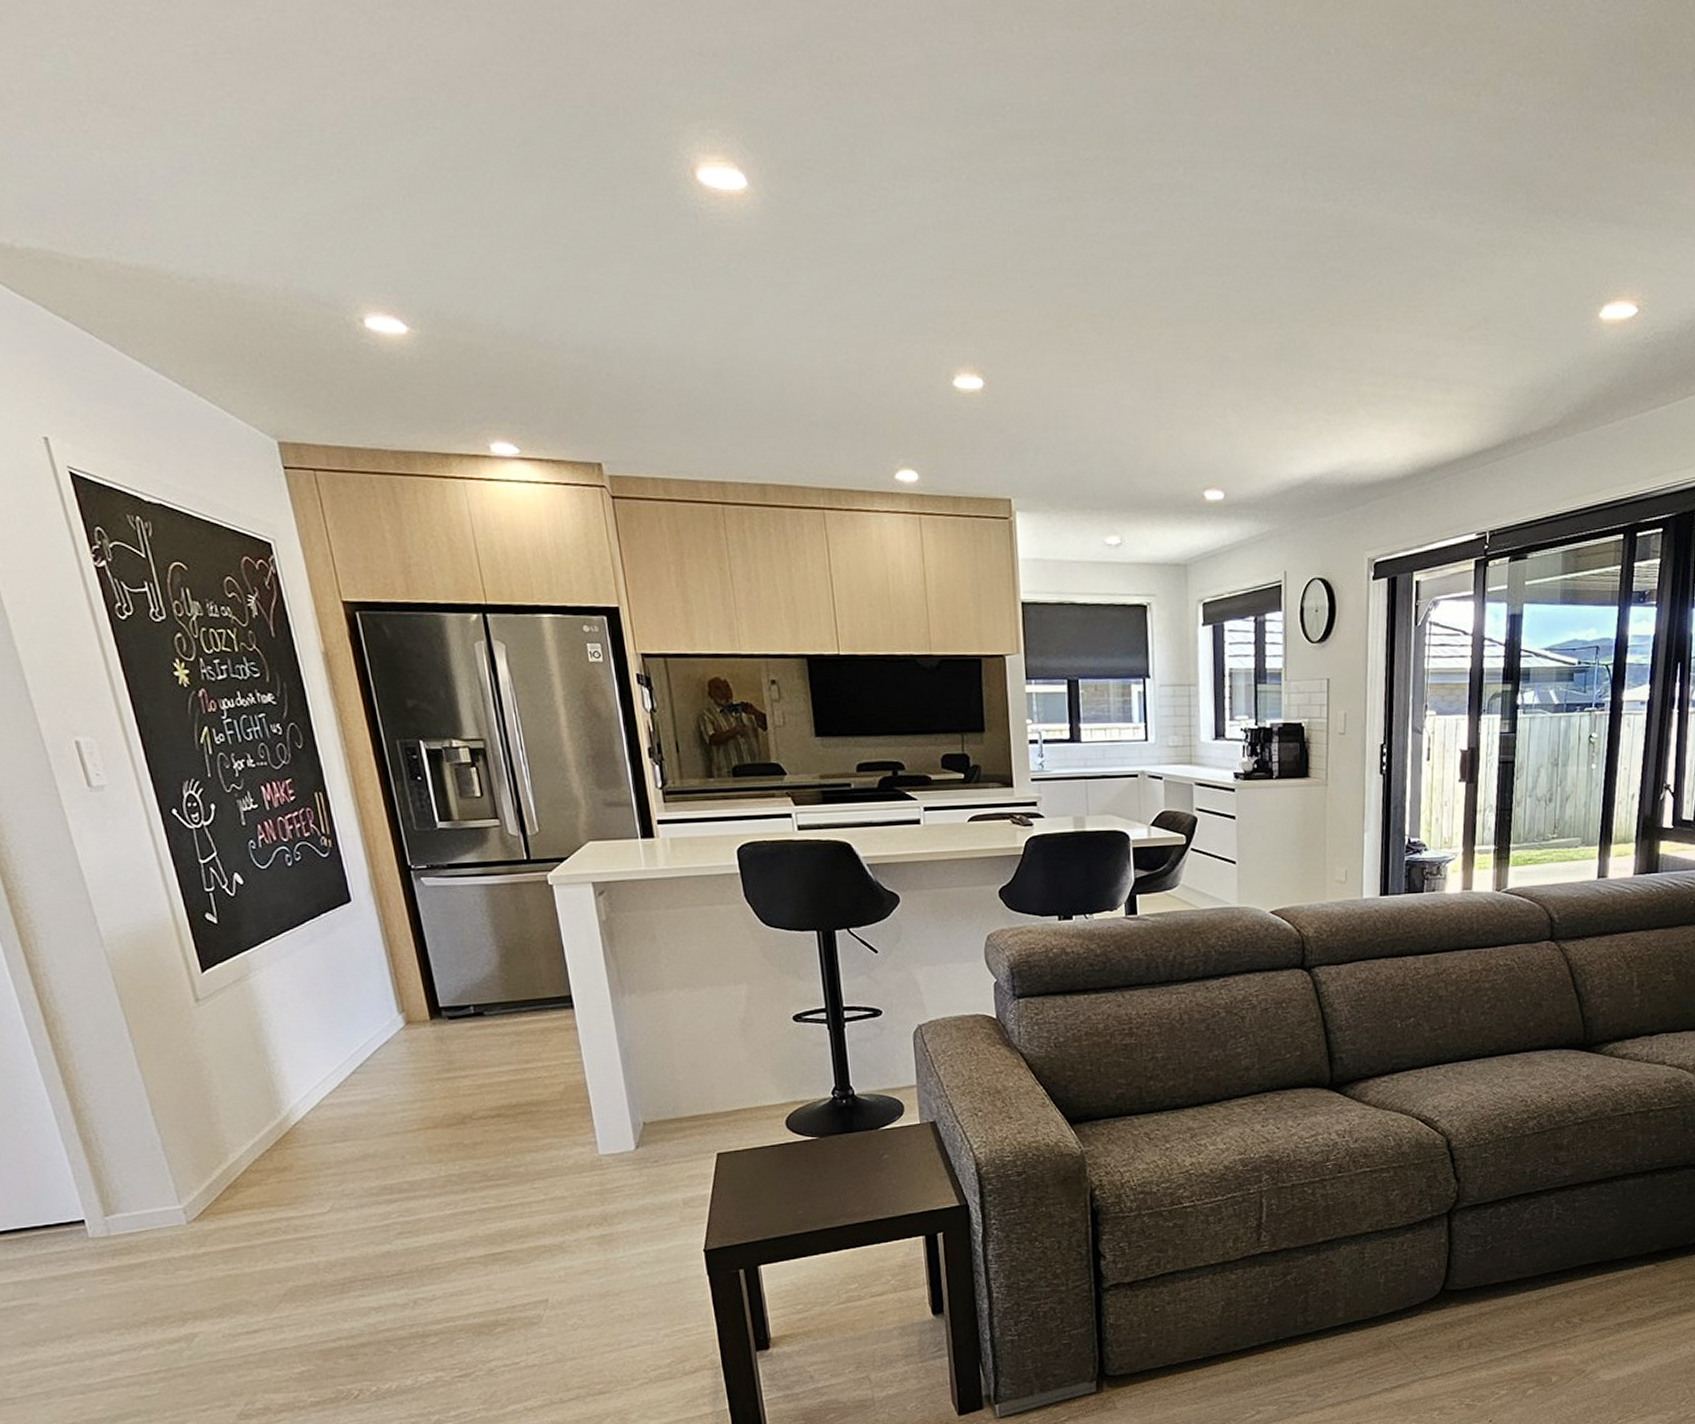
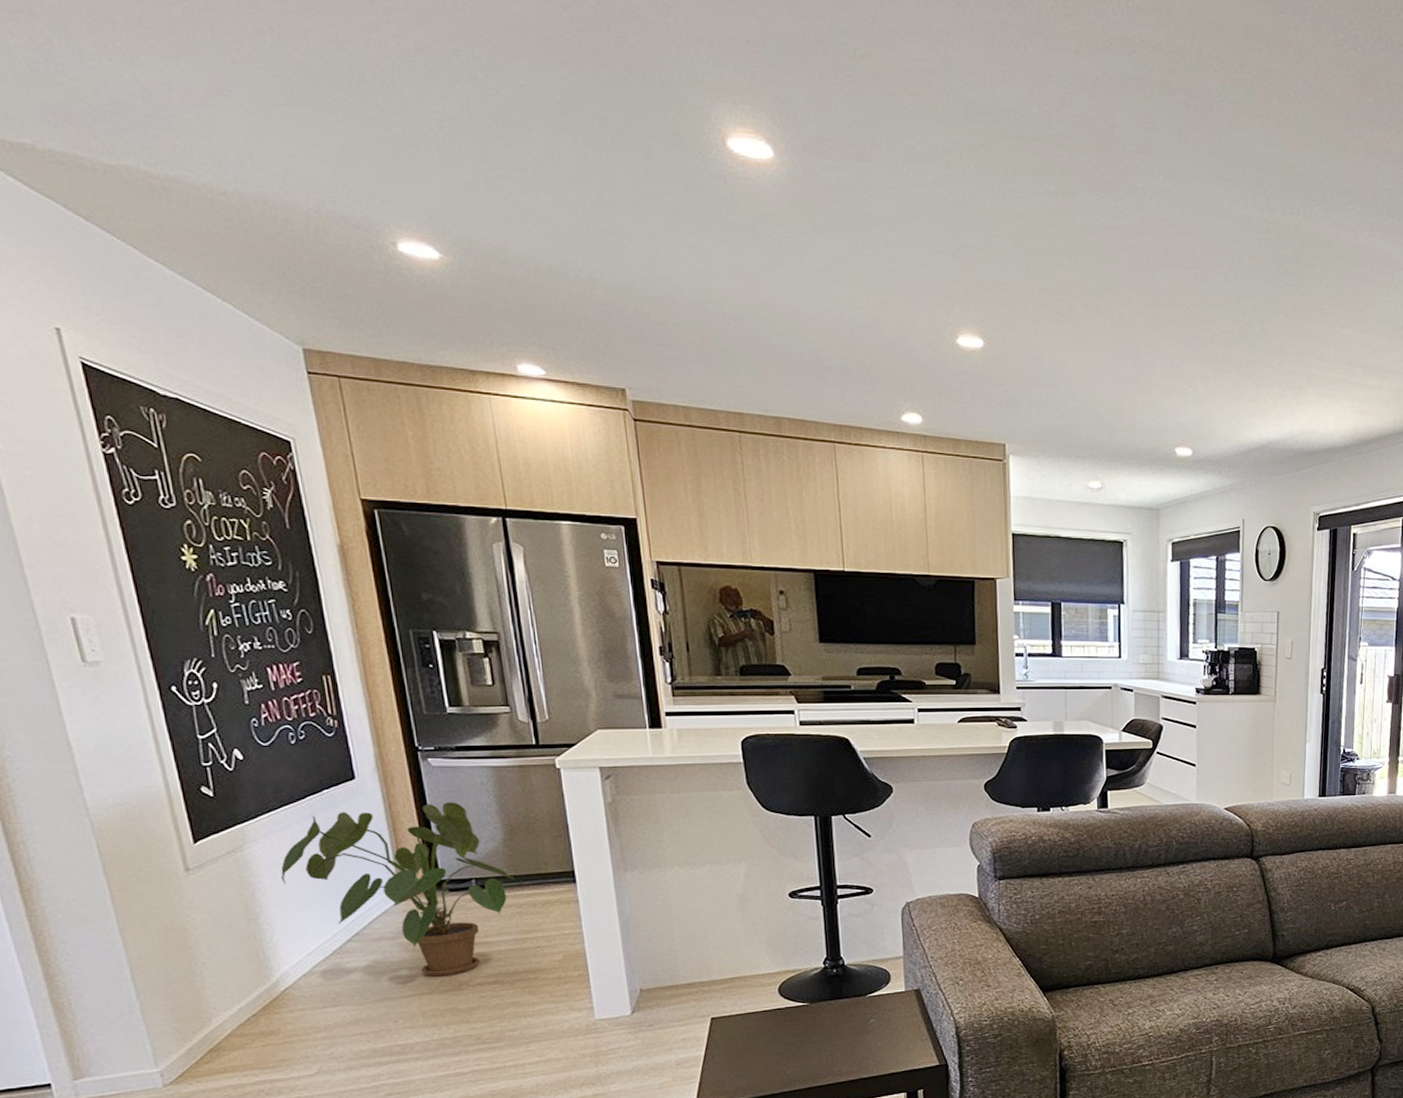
house plant: none [285,924,511,1110] -> present [280,802,514,977]

